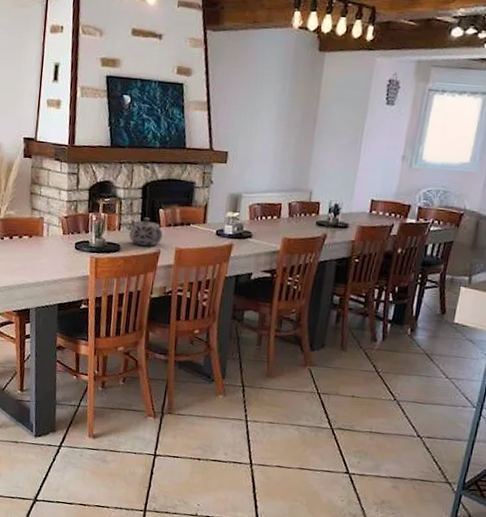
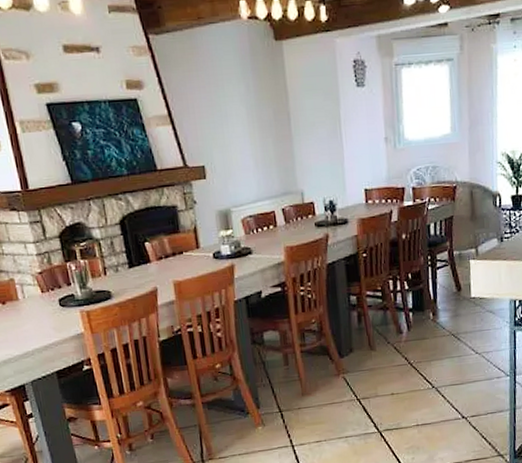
teapot: present [129,217,163,246] -> none [114,254,157,287]

